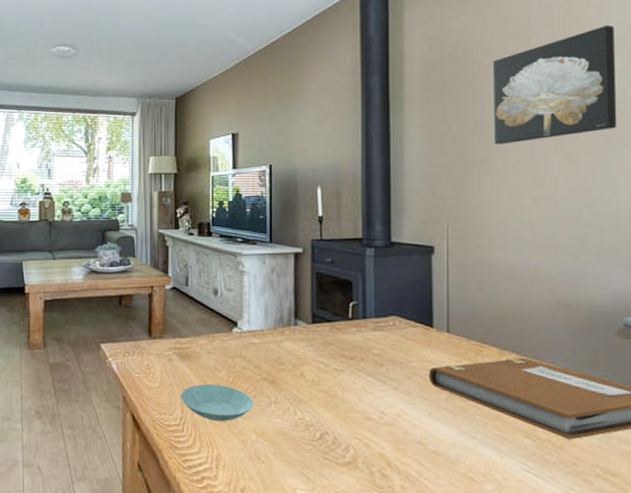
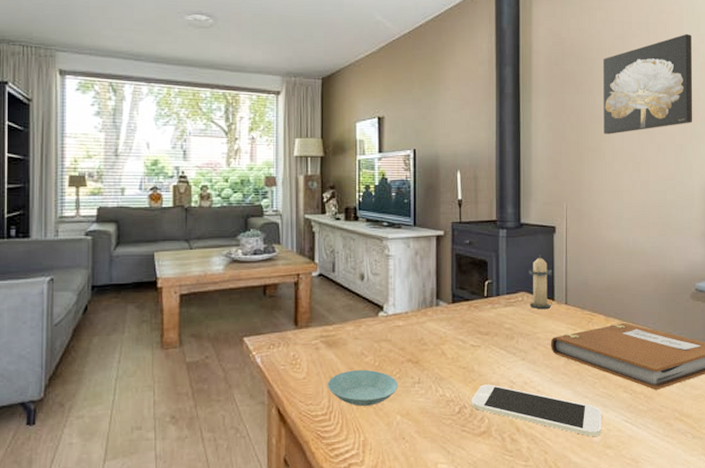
smartphone: none [334,412,495,484] -> present [471,384,602,436]
candle: none [401,276,431,337] -> present [528,254,552,310]

